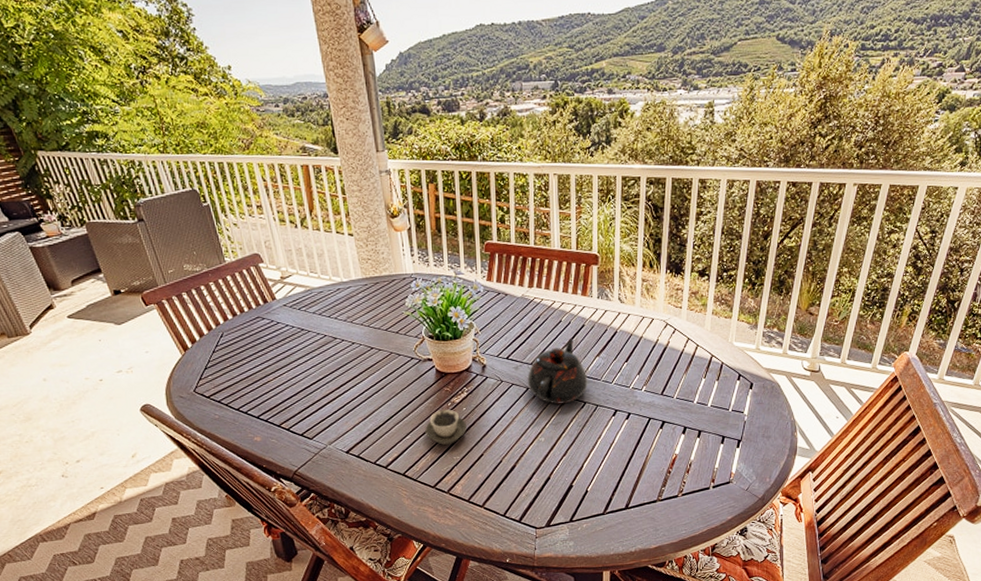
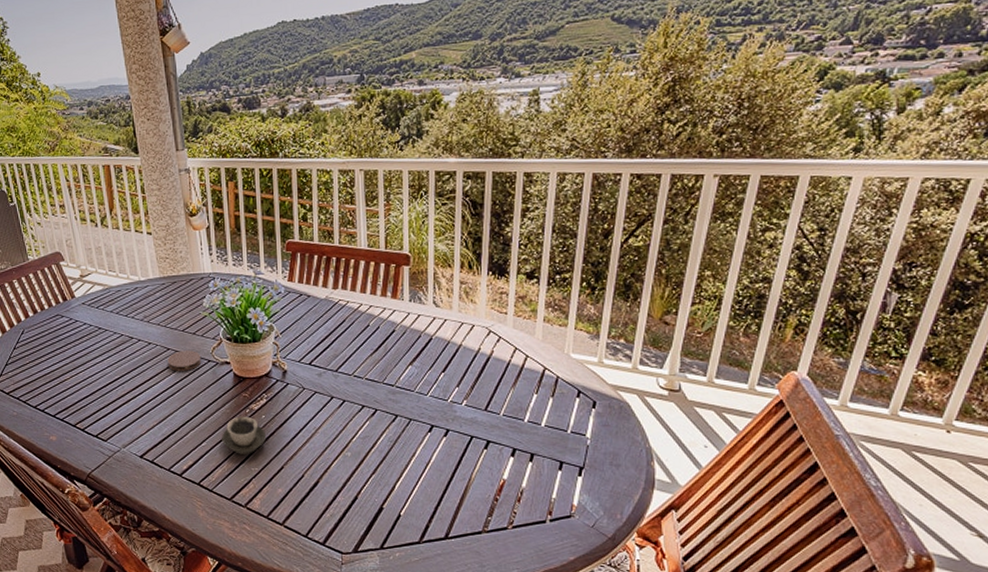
coaster: none [371,349,405,369] -> present [167,350,202,371]
teapot: present [527,339,588,404] -> none [331,345,400,416]

